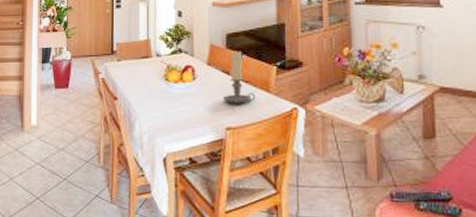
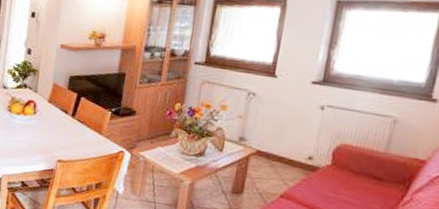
candle holder: present [224,51,255,104] -> none [59,92,88,141]

